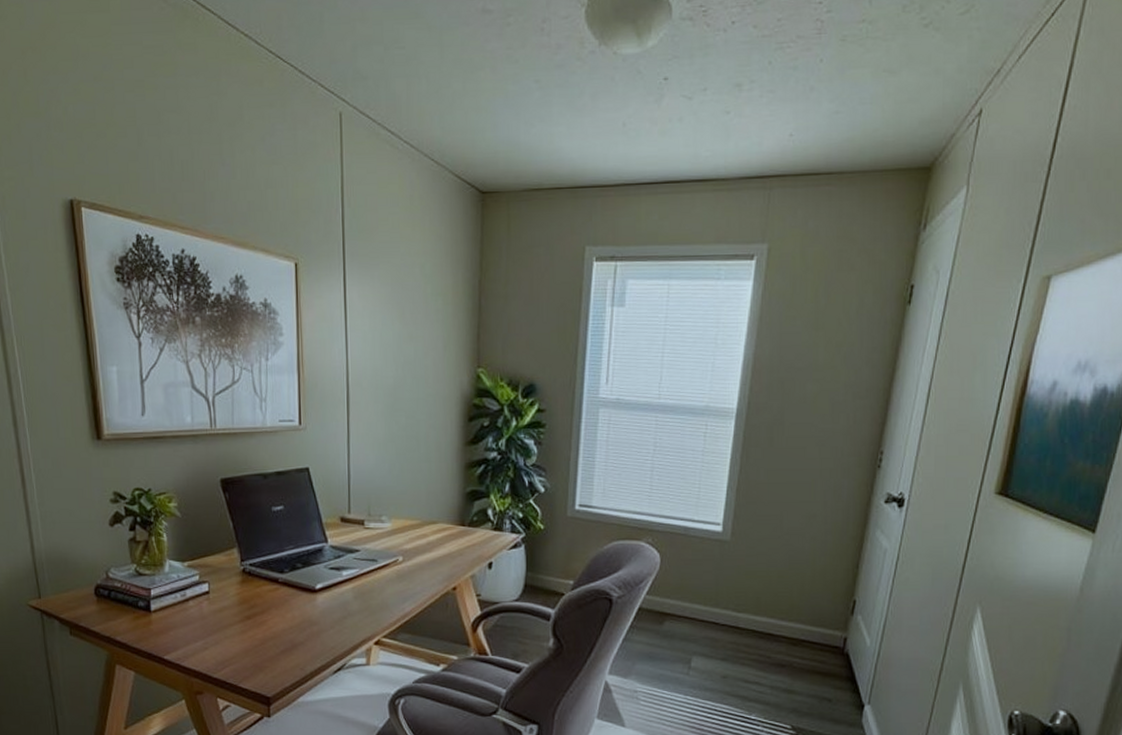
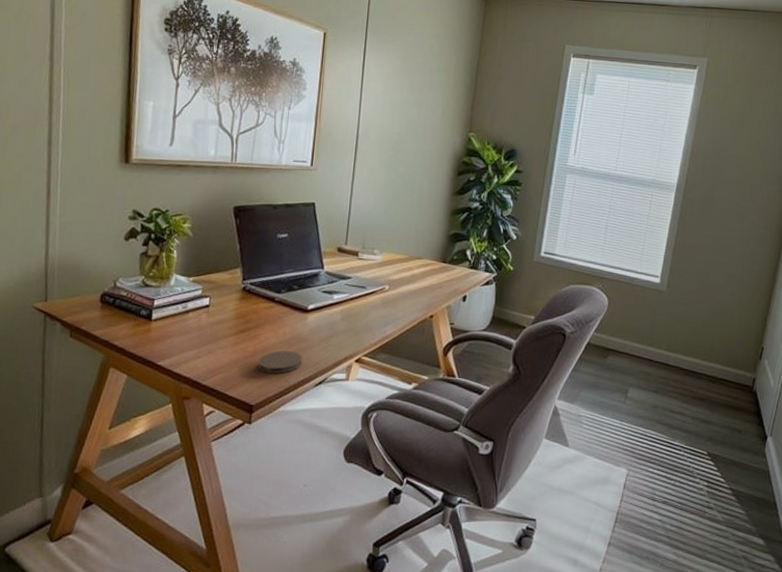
coaster: none [269,637,316,662] -> present [258,351,302,374]

